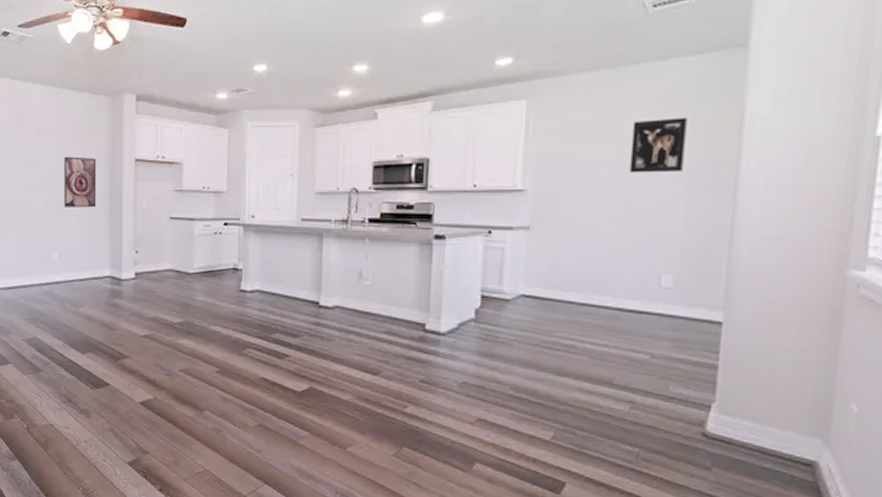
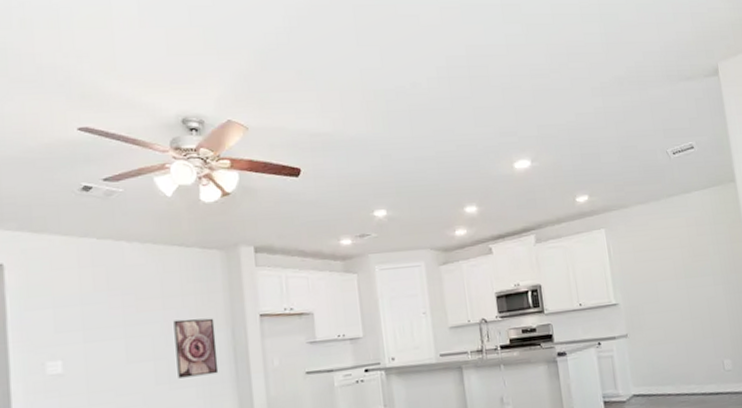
wall art: present [629,117,687,173] -> none [679,235,718,281]

